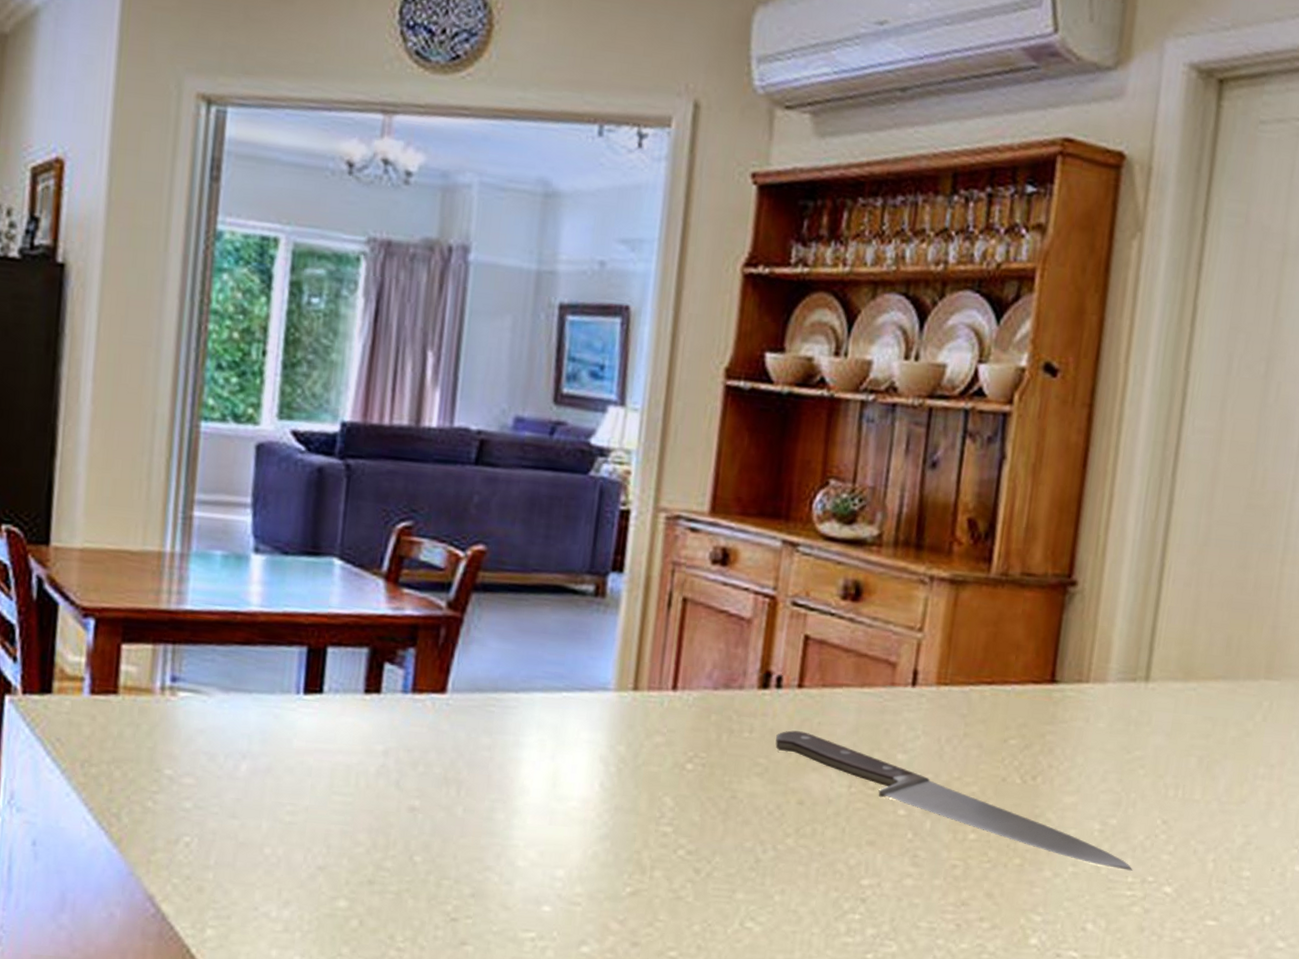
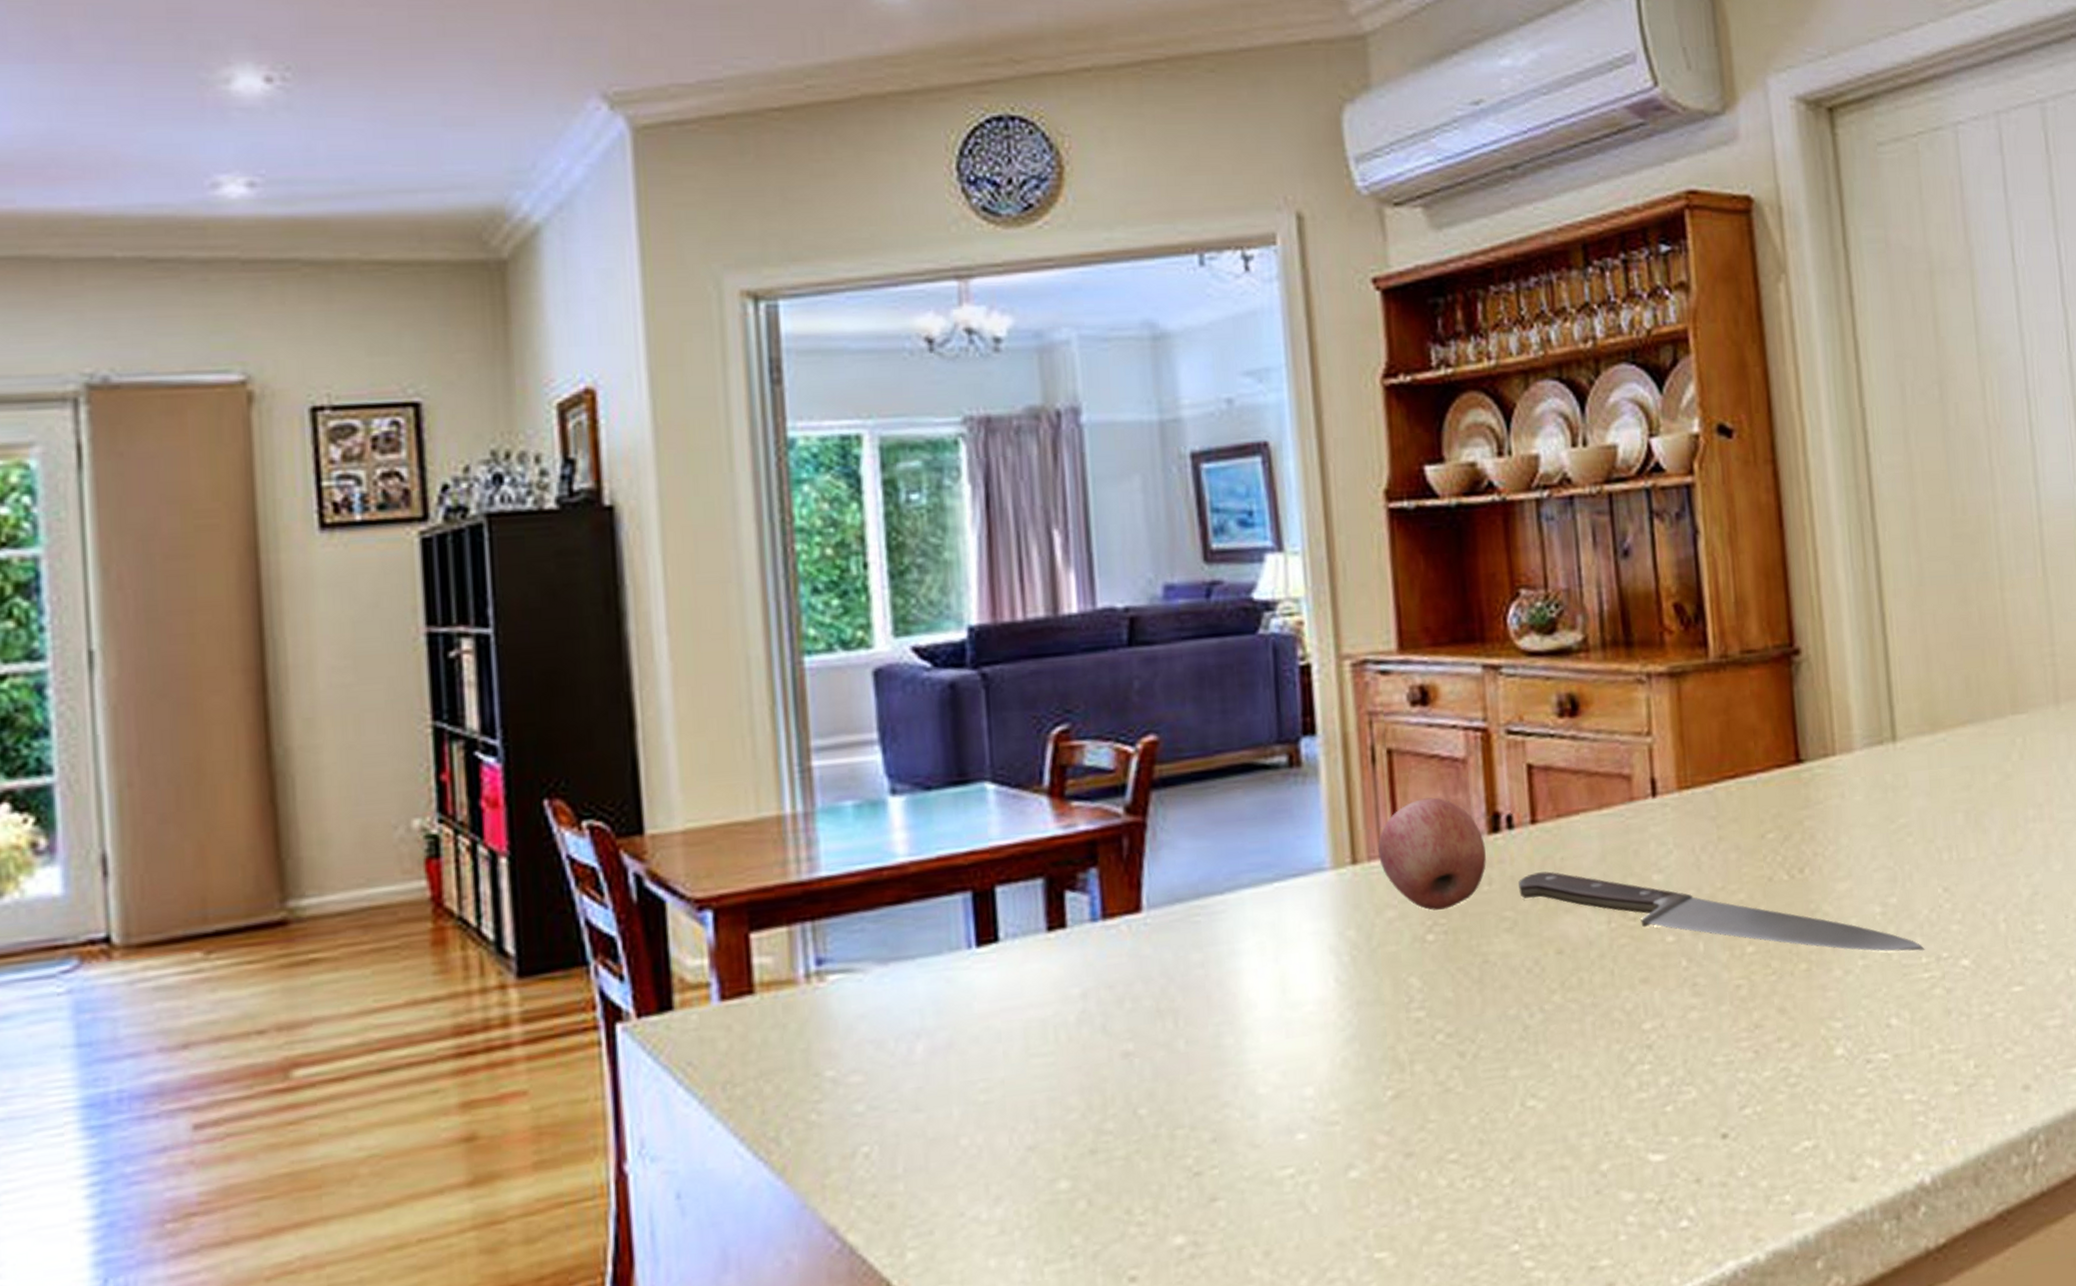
fruit: none [657,646,753,745] -> present [1377,797,1486,911]

